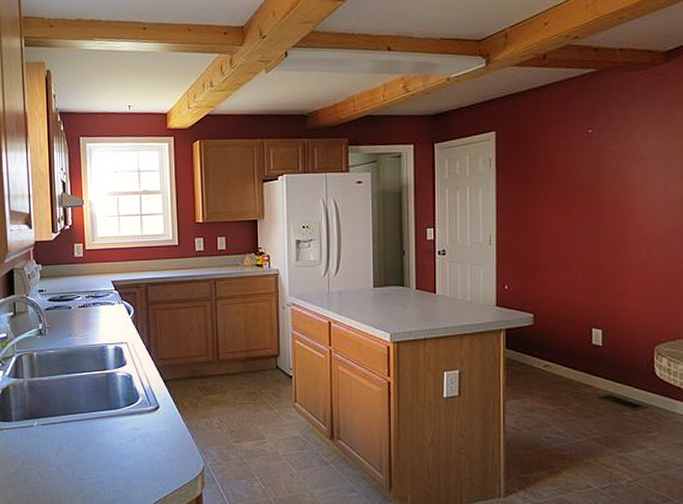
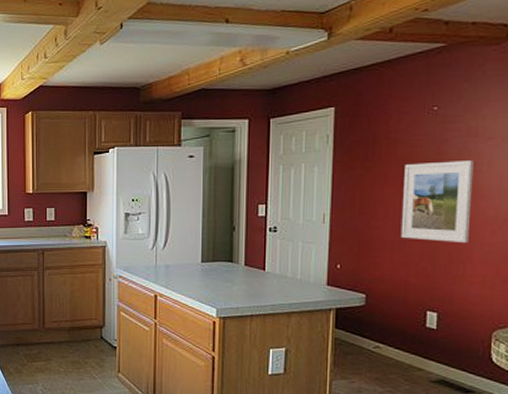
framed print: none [563,181,629,261] -> present [400,161,474,244]

